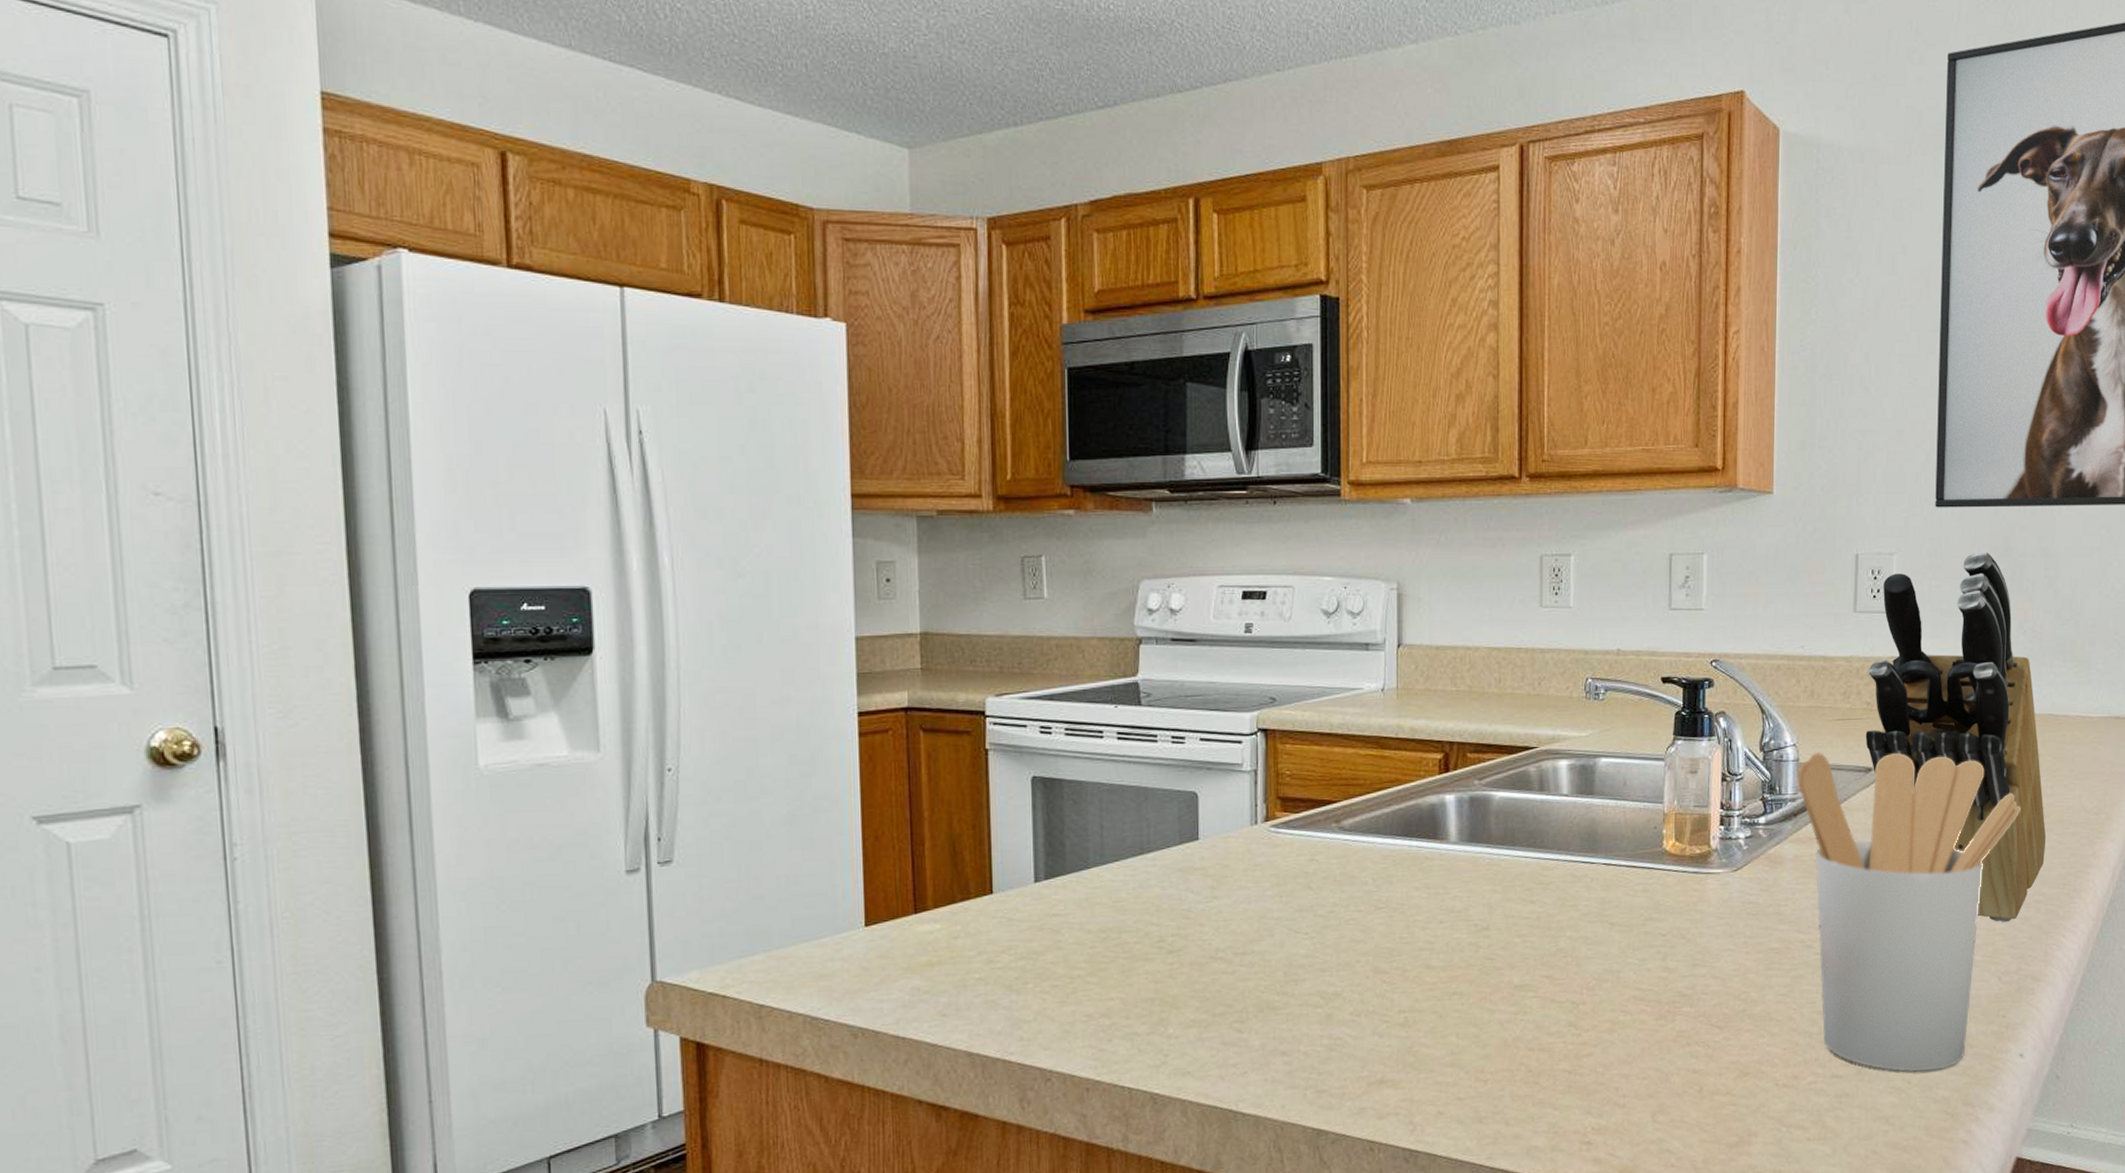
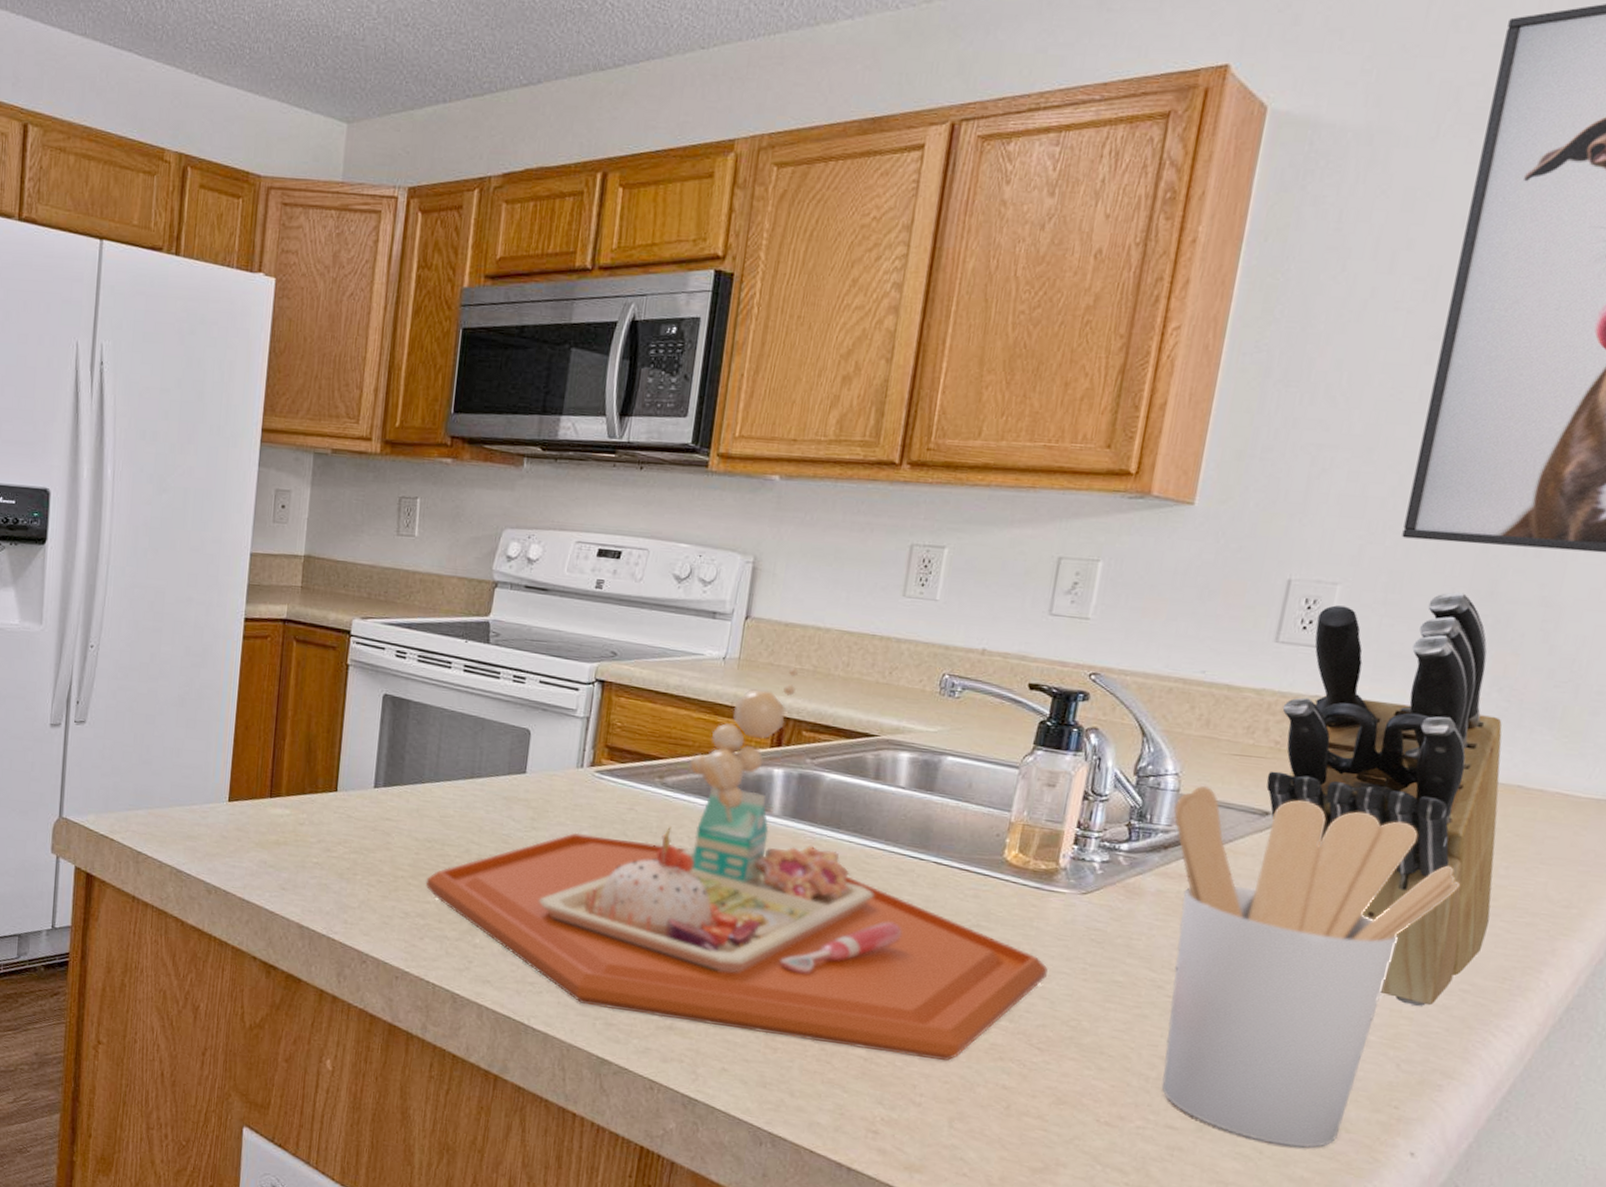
food tray: none [1106,690,1715,1076] -> present [425,667,1048,1061]

